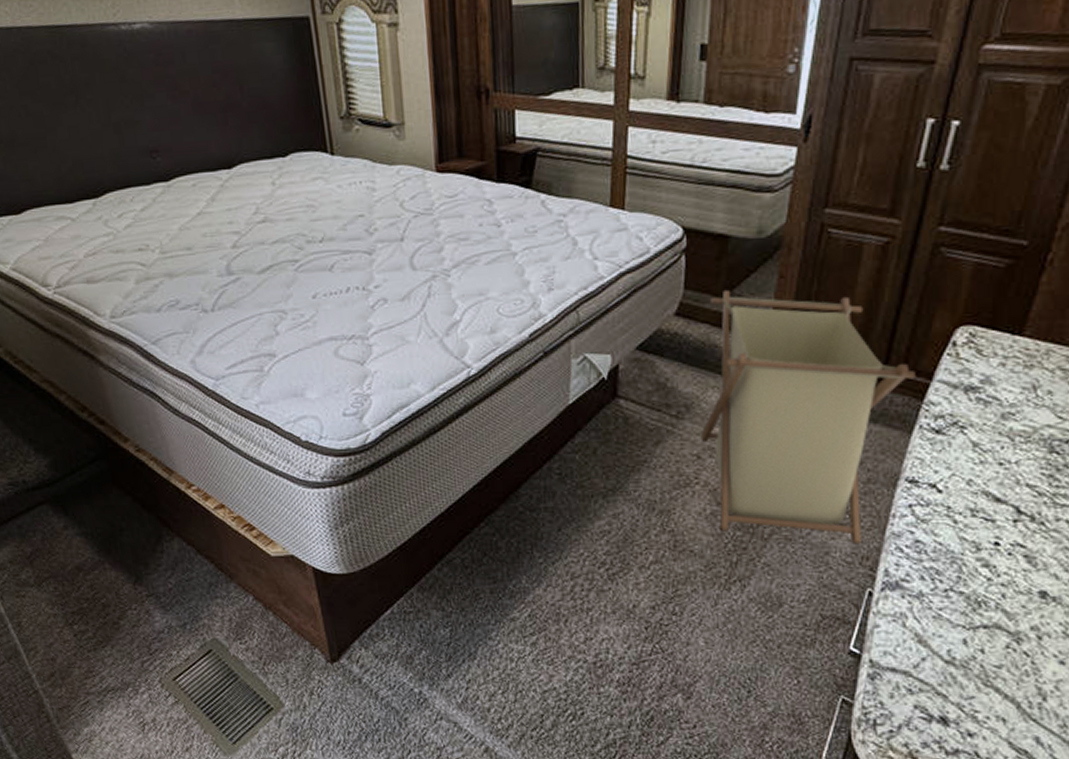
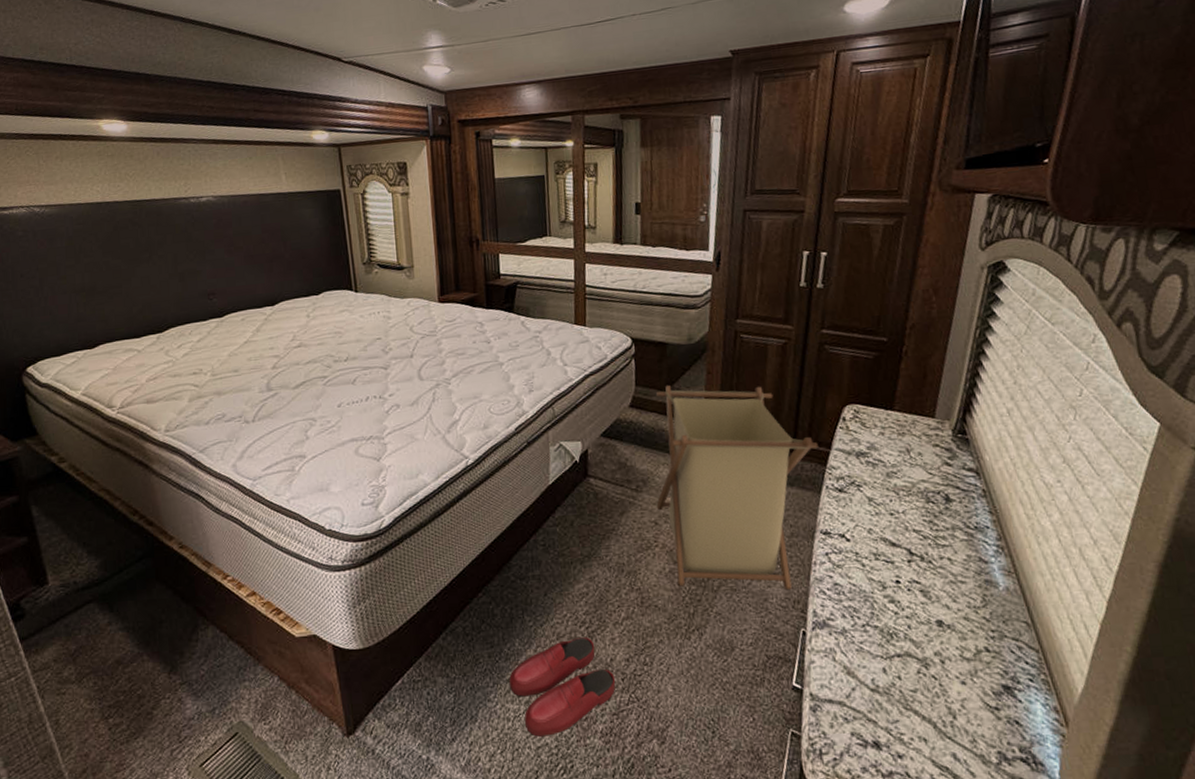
slippers: none [514,580,638,681] -> present [509,637,616,737]

